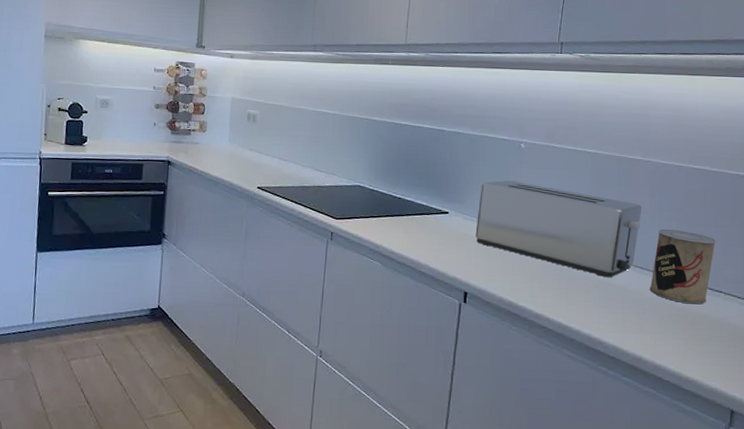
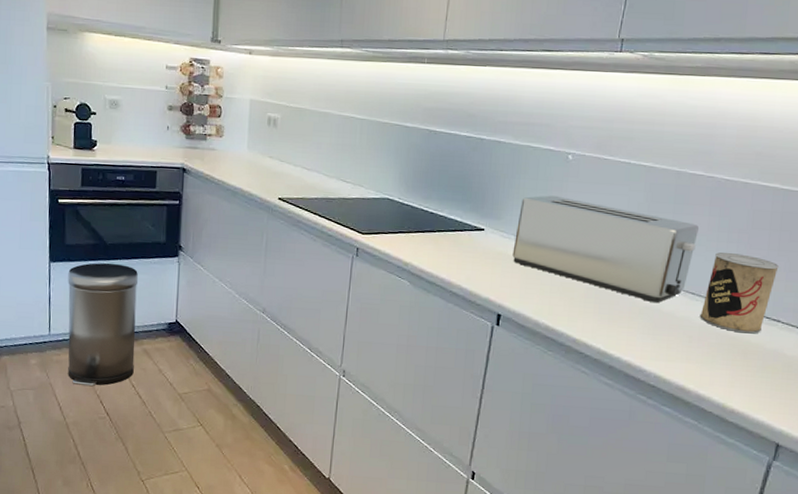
pedal bin: none [49,251,123,375] -> present [68,262,139,387]

